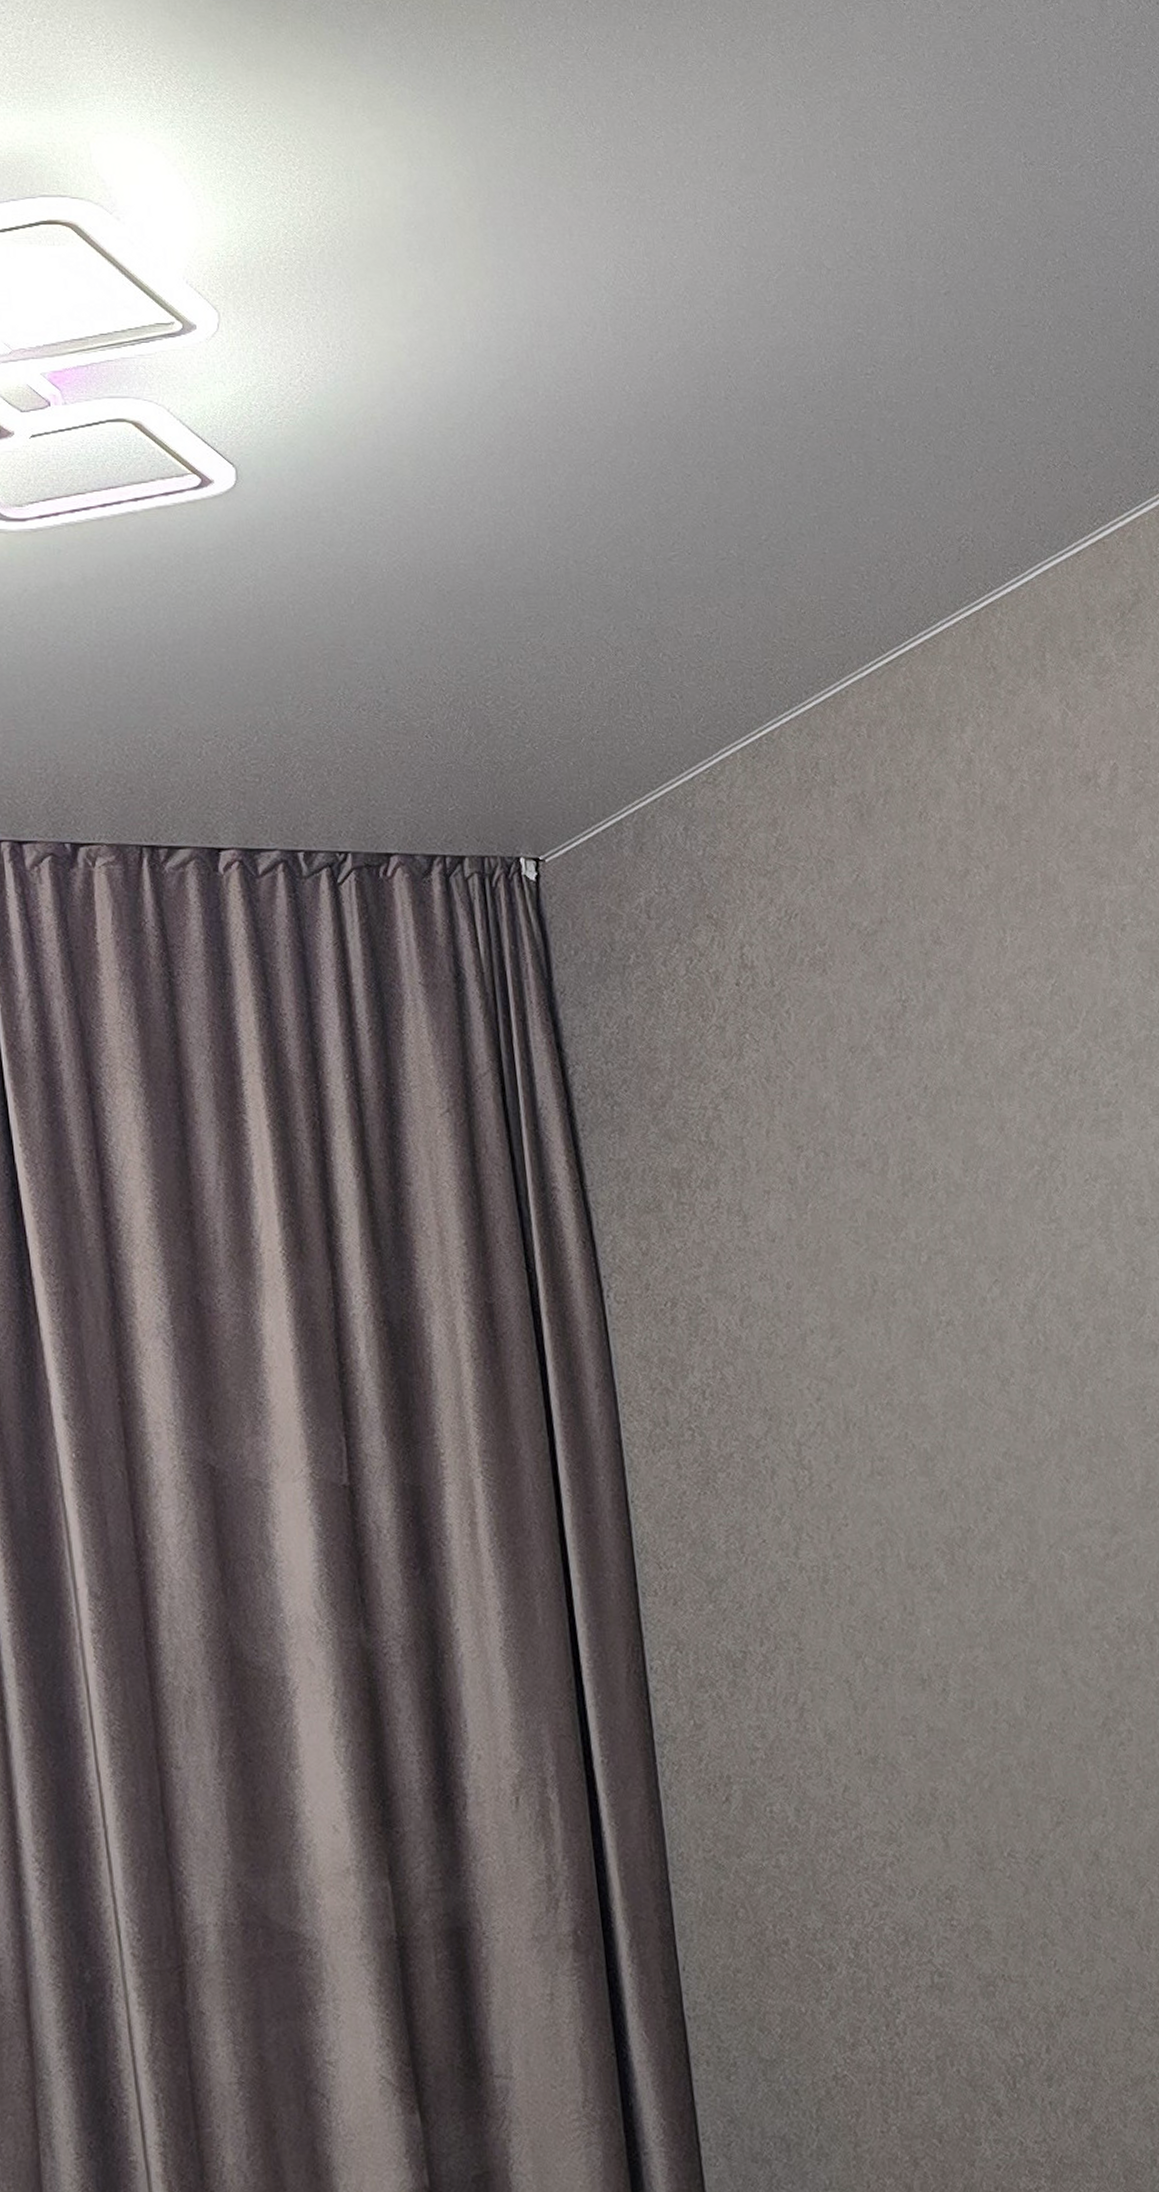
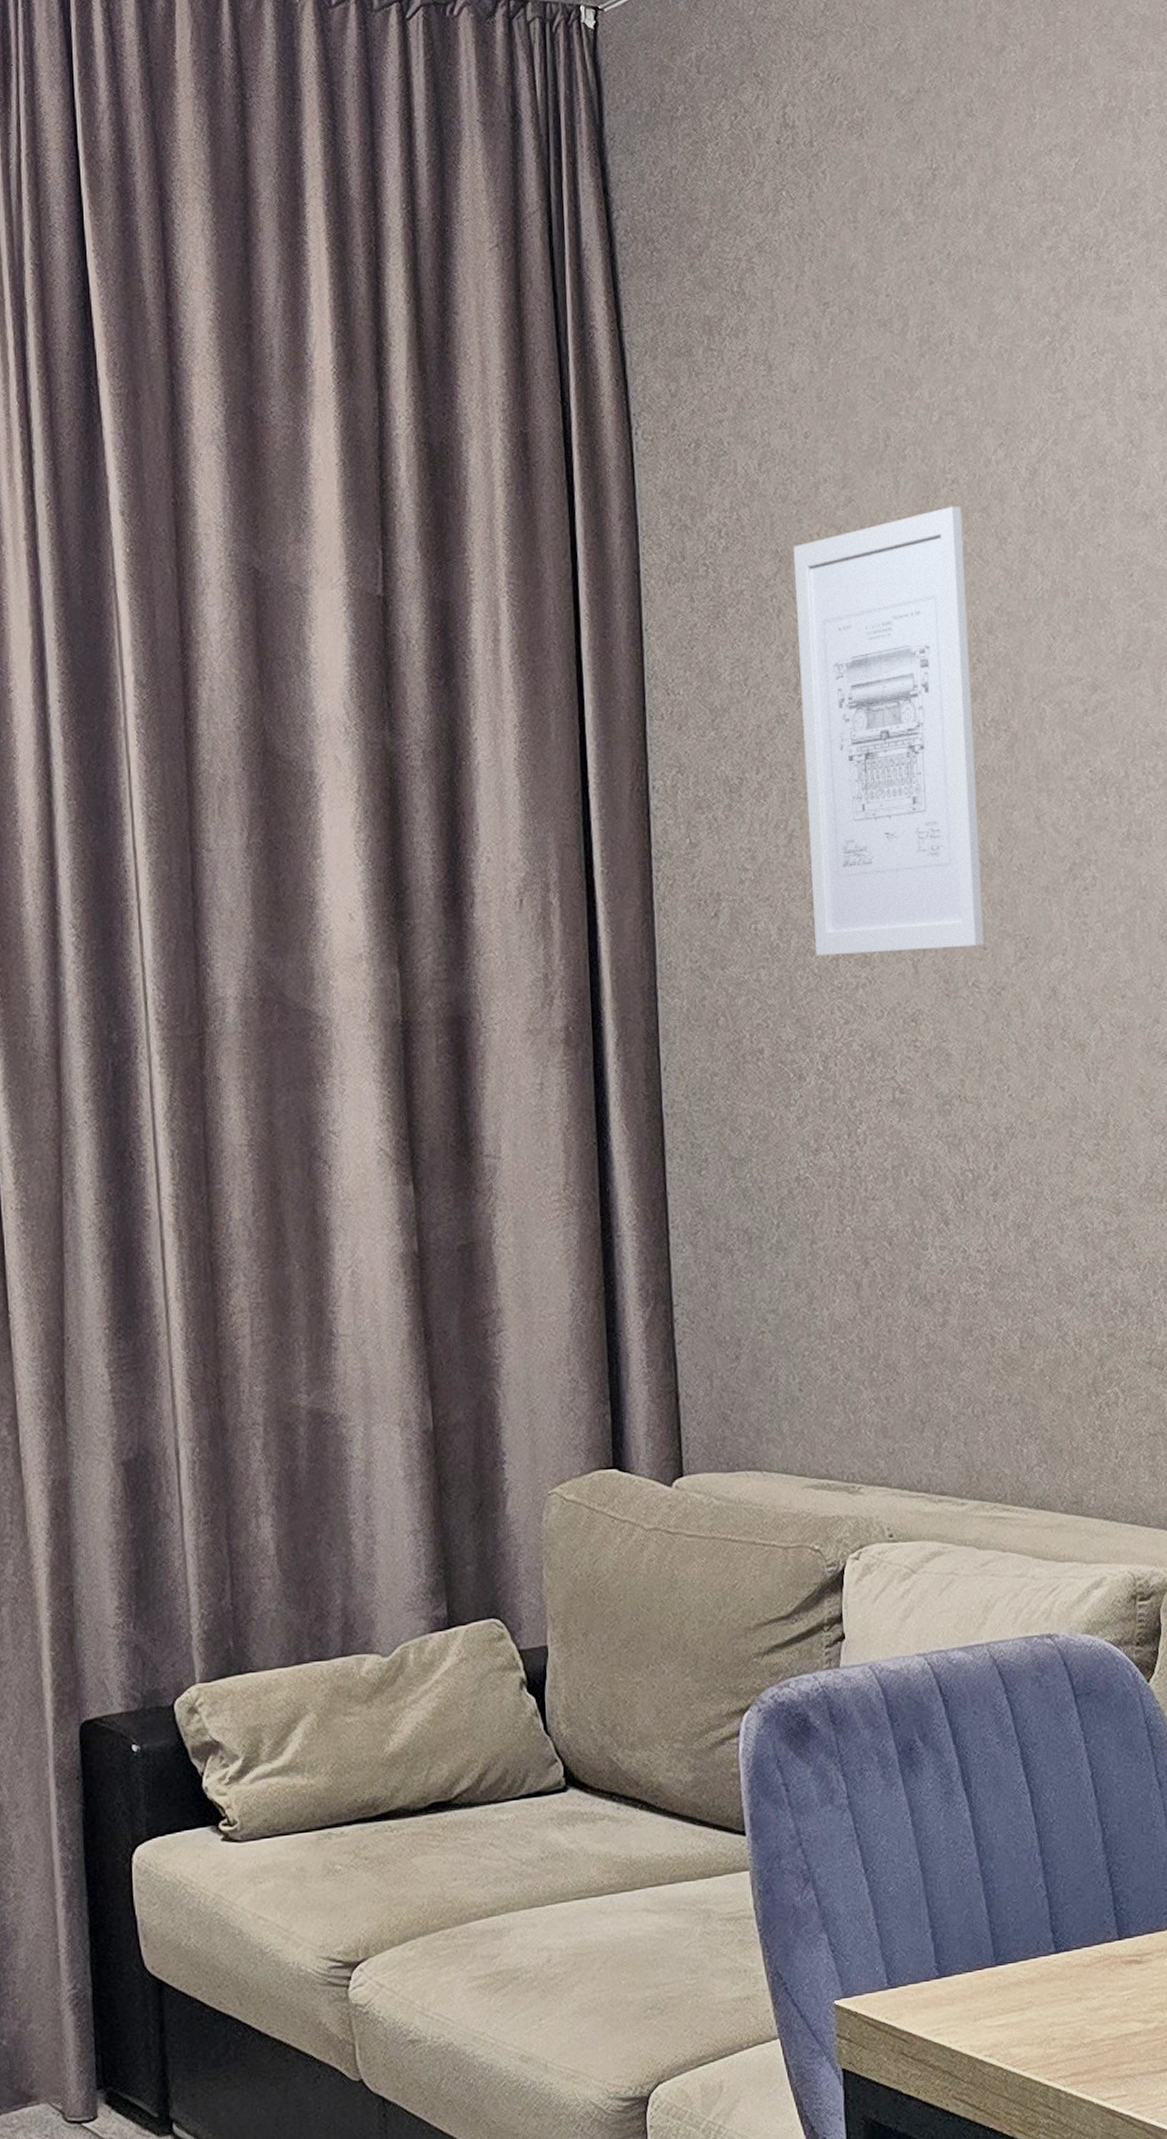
wall art: none [782,1348,1018,1835] -> present [793,506,985,955]

